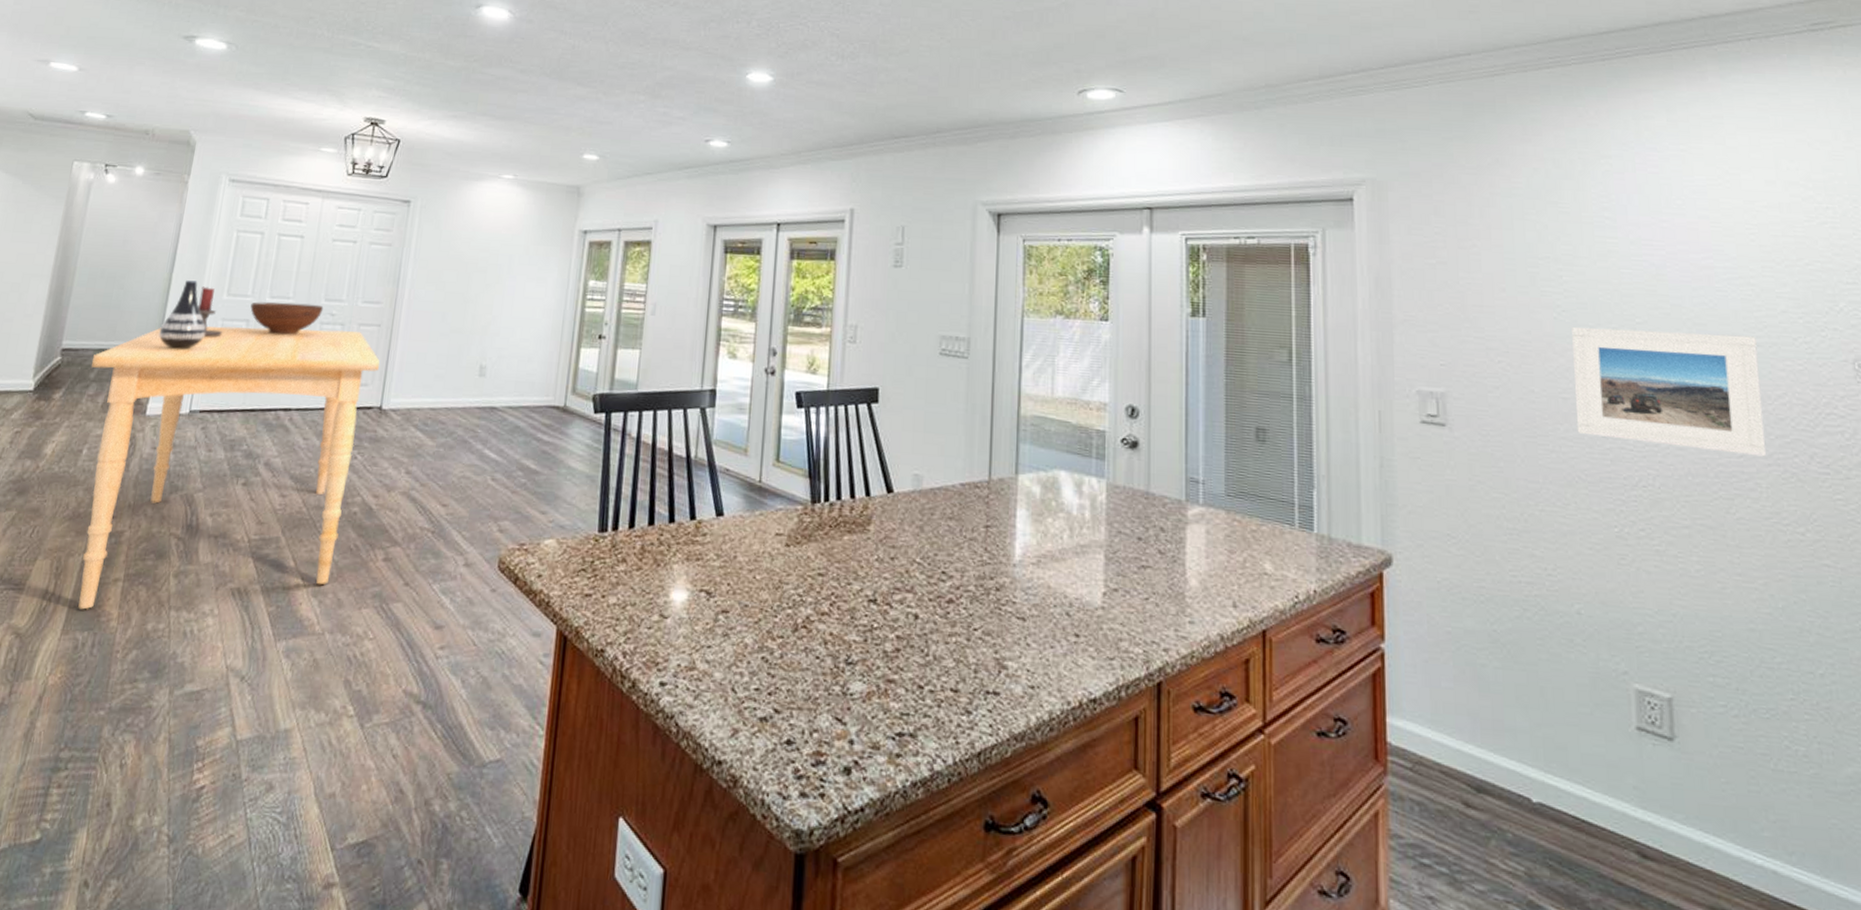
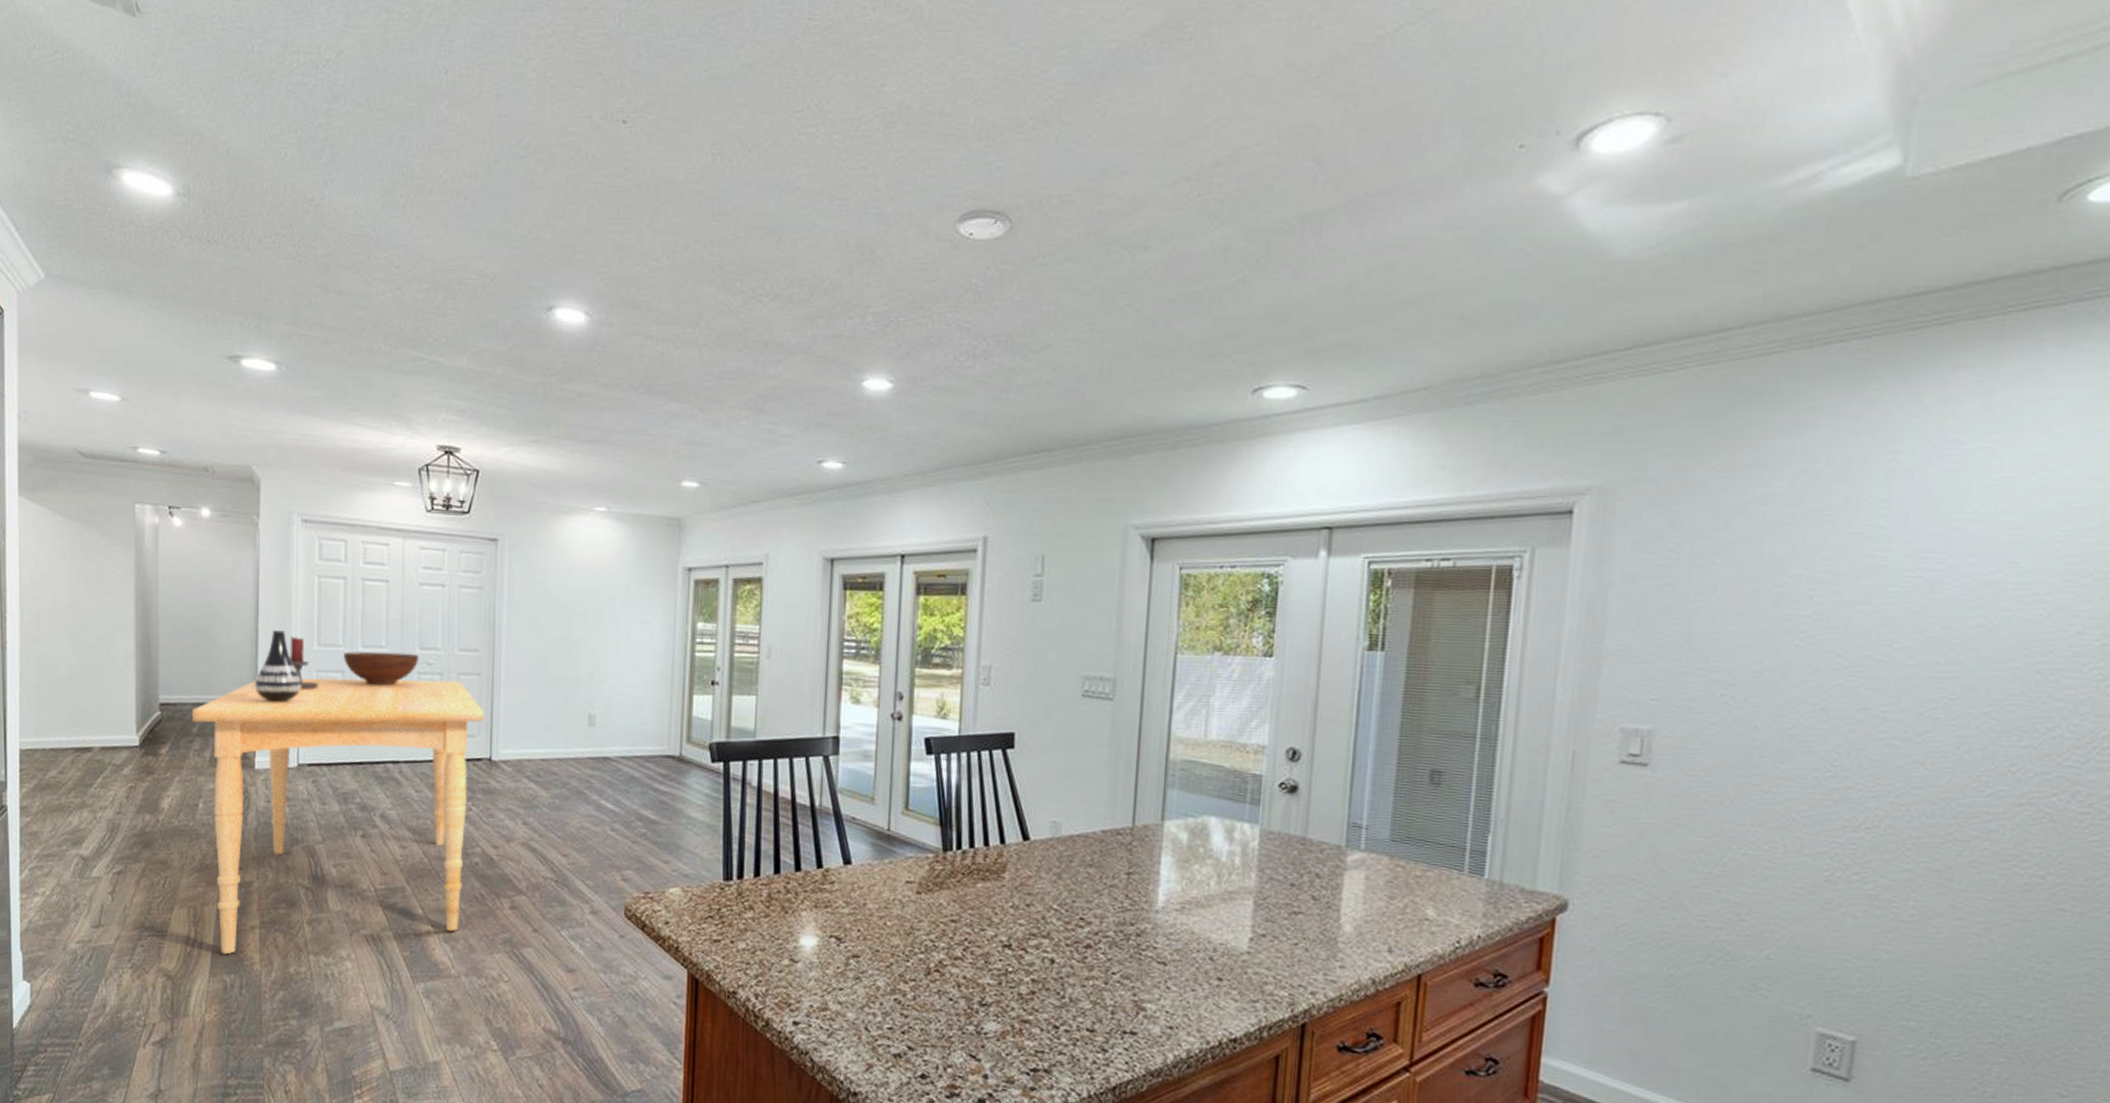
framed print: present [1571,326,1767,457] -> none [1800,654,2037,796]

